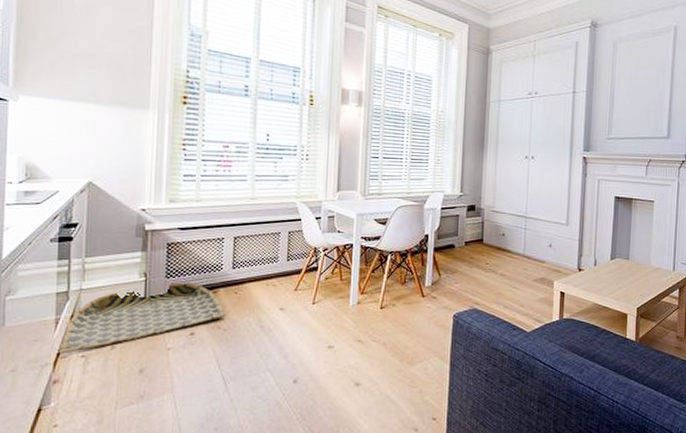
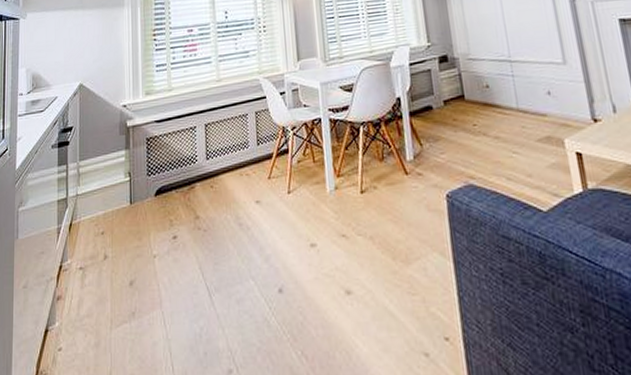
woven basket: present [59,282,226,354] -> none [61,179,205,267]

